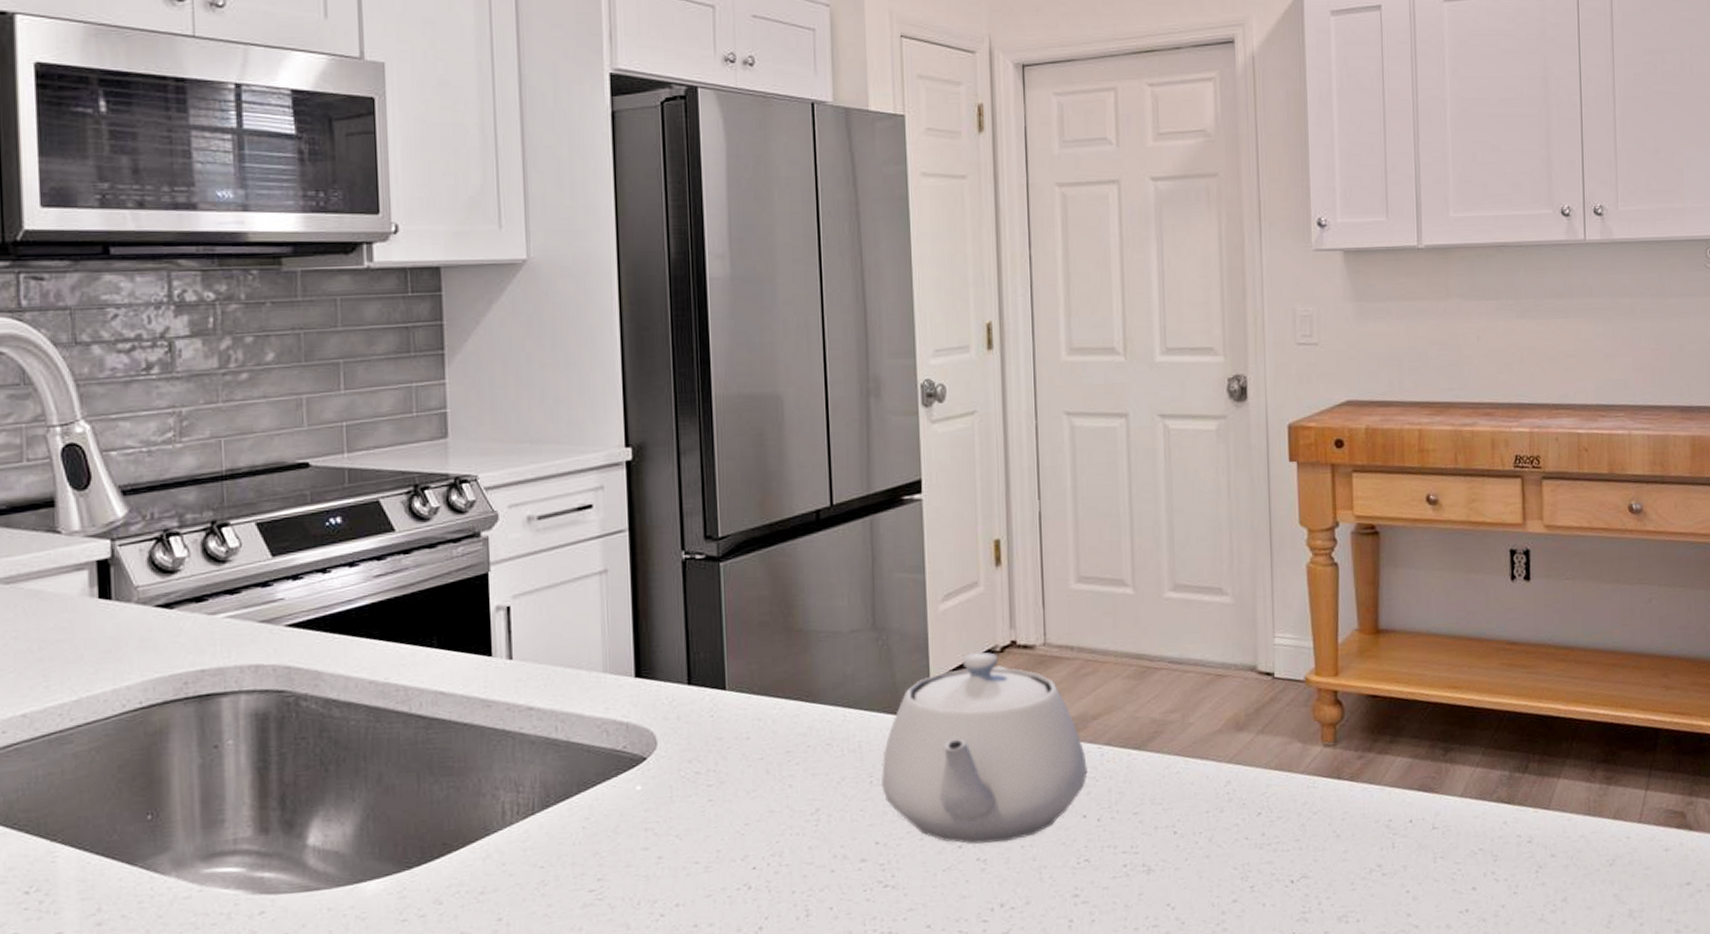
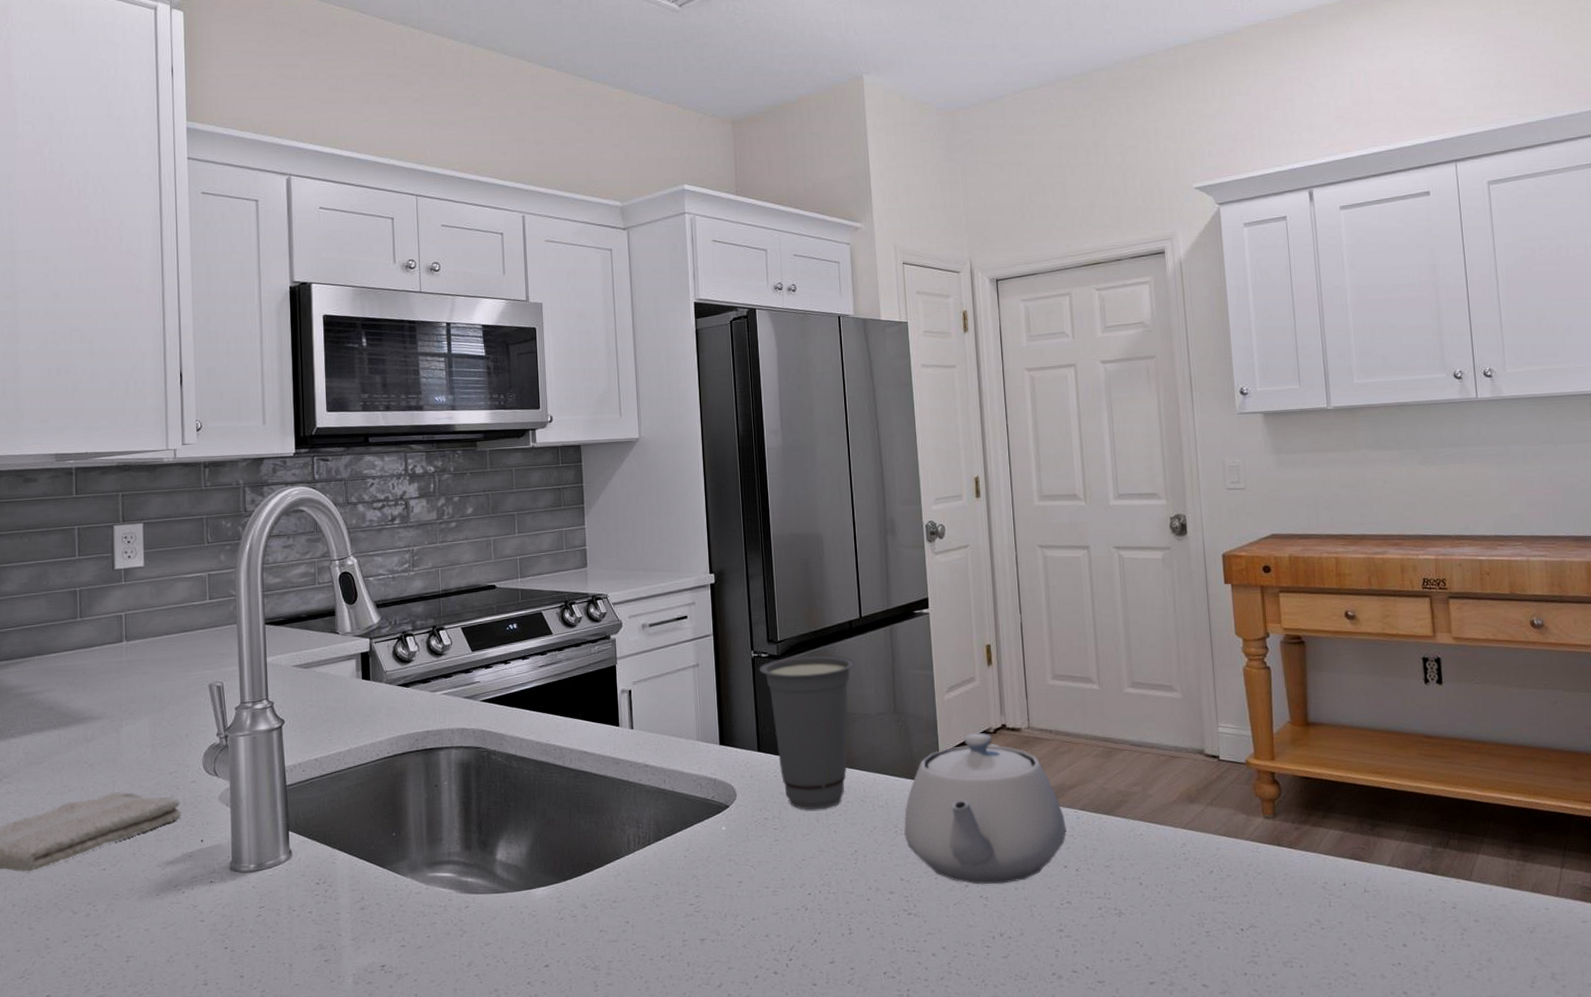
cup: none [691,555,823,759] -> present [759,655,855,810]

